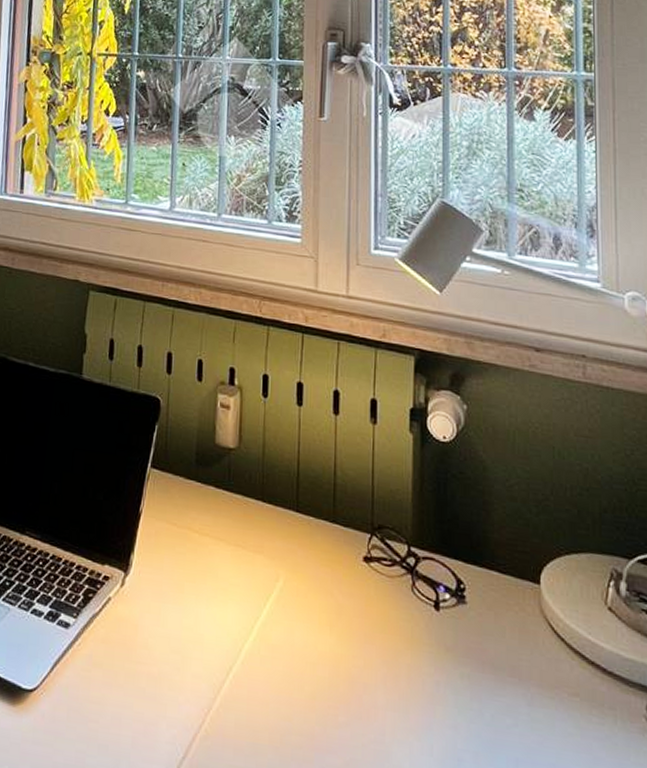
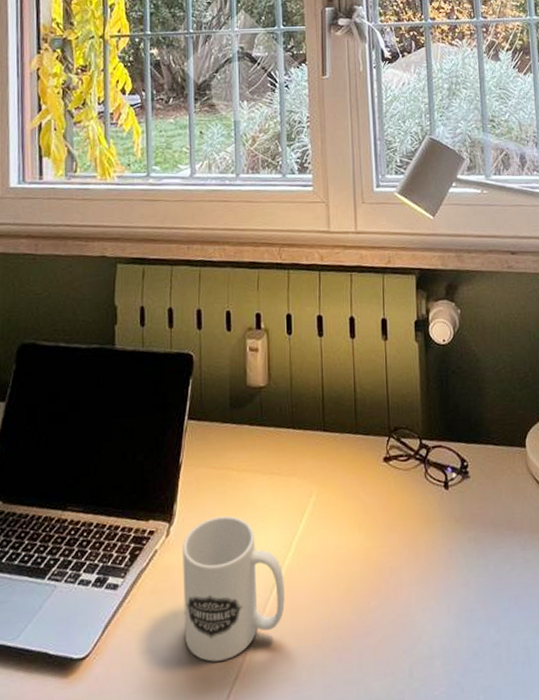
mug: none [133,577,243,735] -> present [183,515,285,662]

